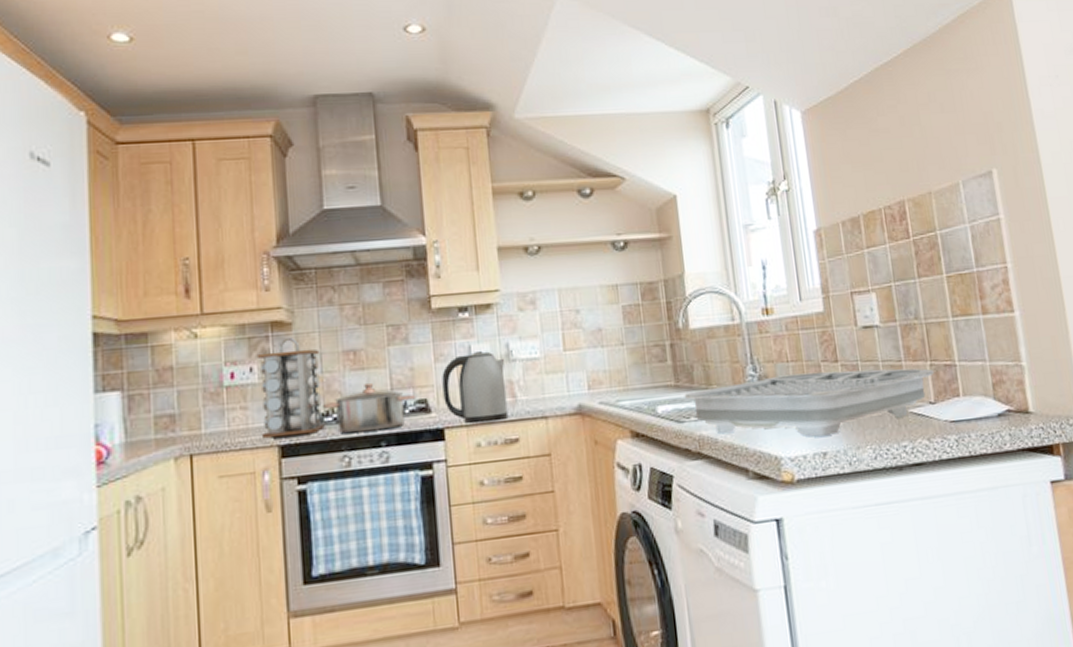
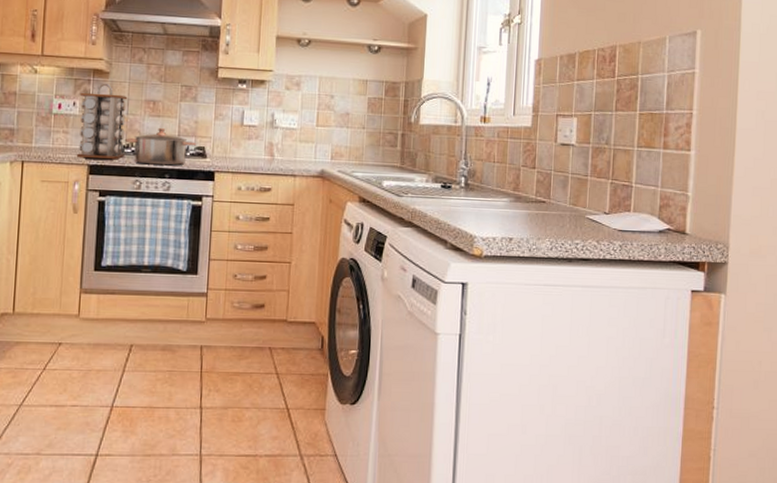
kettle: present [442,351,509,425] -> none [217,116,270,173]
dish rack: present [684,368,935,437] -> none [406,172,614,225]

